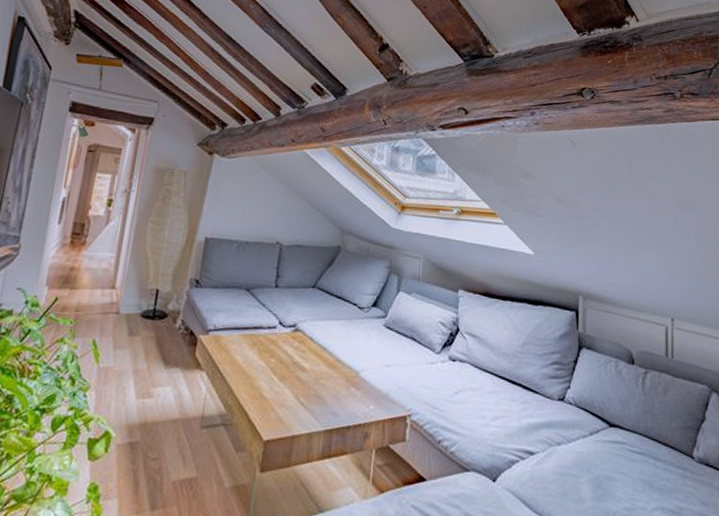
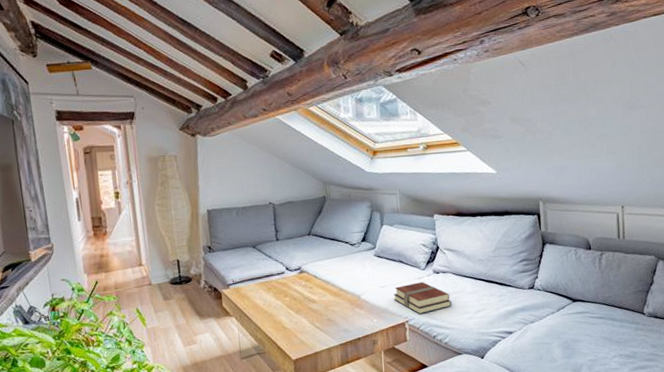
books: none [398,368,466,410] -> present [394,282,452,315]

